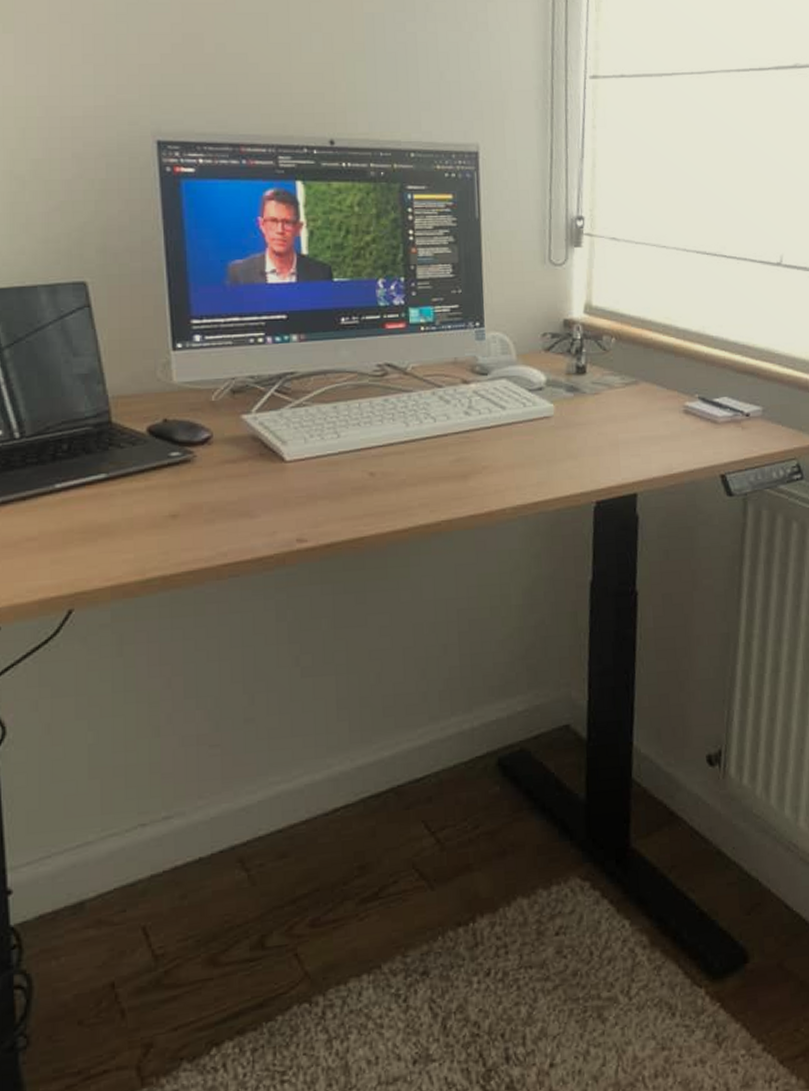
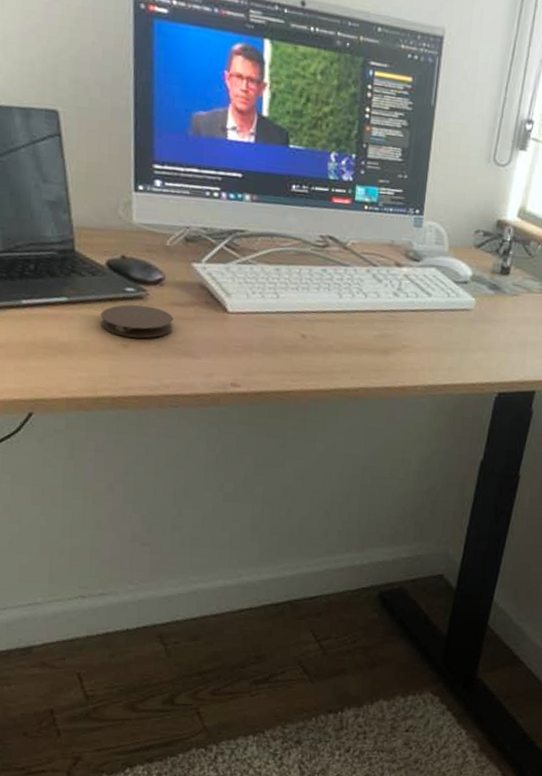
coaster: none [144,468,226,507] -> present [100,304,173,339]

